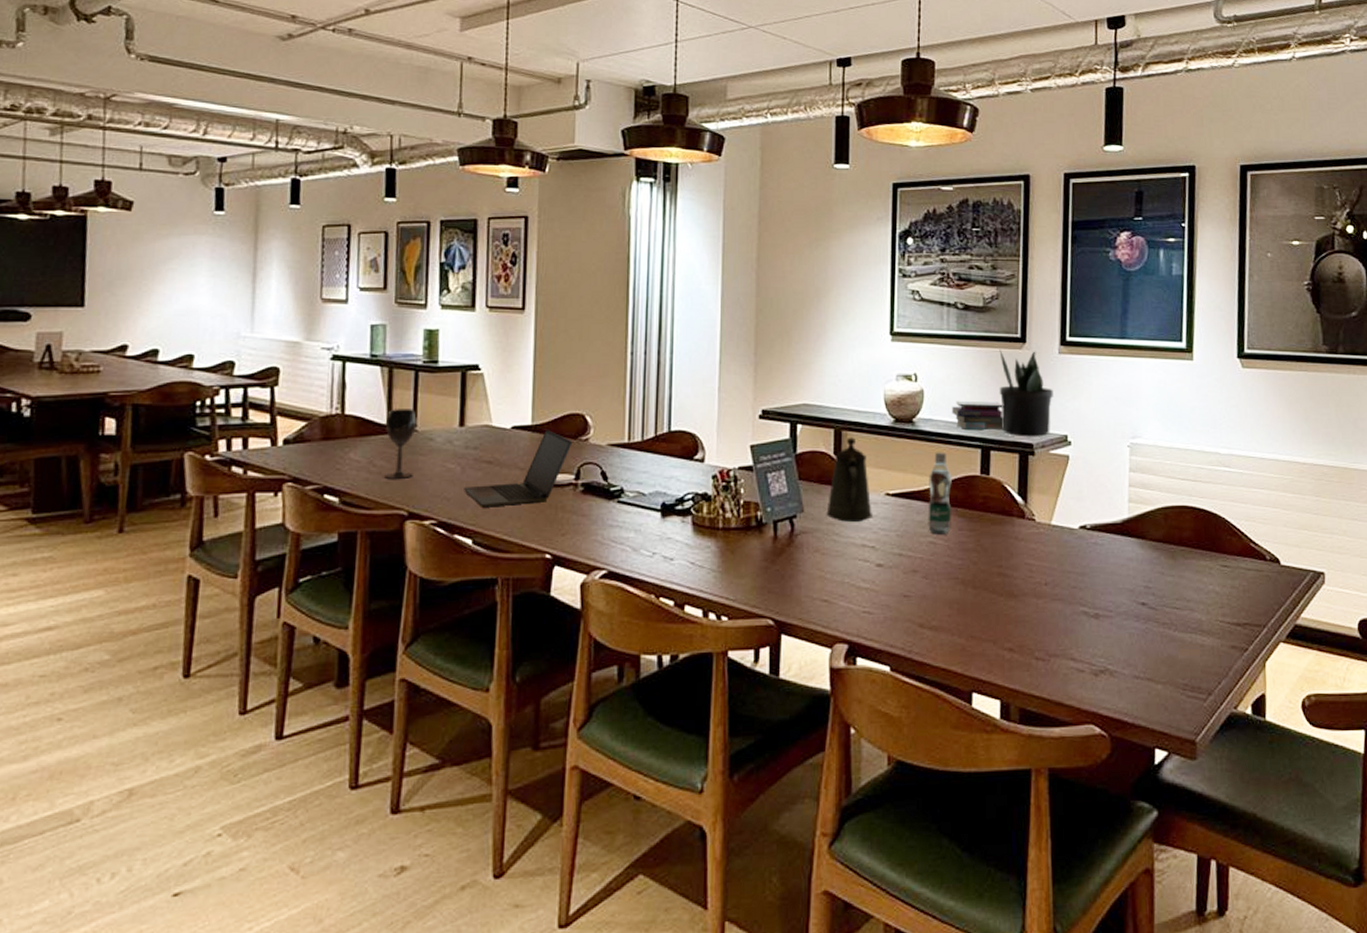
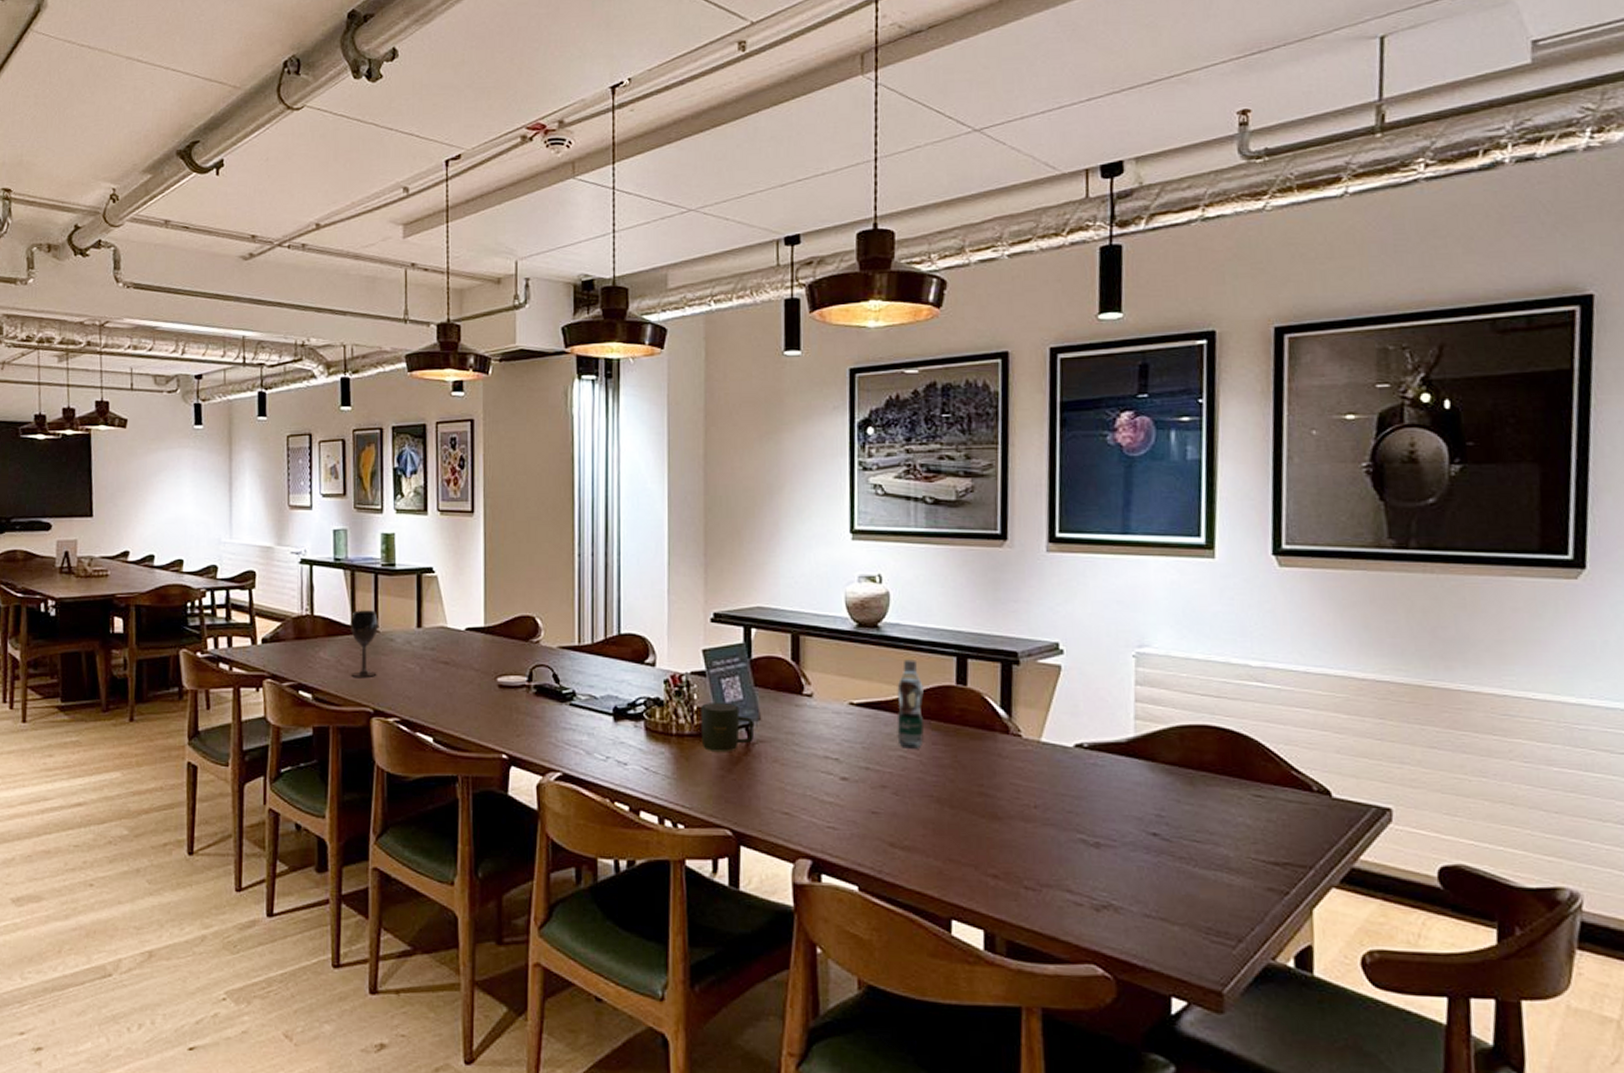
laptop: present [464,430,573,507] -> none [423,632,524,707]
mug: none [747,496,797,545] -> present [701,703,753,753]
coffee pot: present [826,437,872,522] -> none [785,642,835,732]
books: present [951,400,1004,429] -> none [921,603,982,635]
planter: present [999,349,1053,437] -> none [976,548,1041,645]

